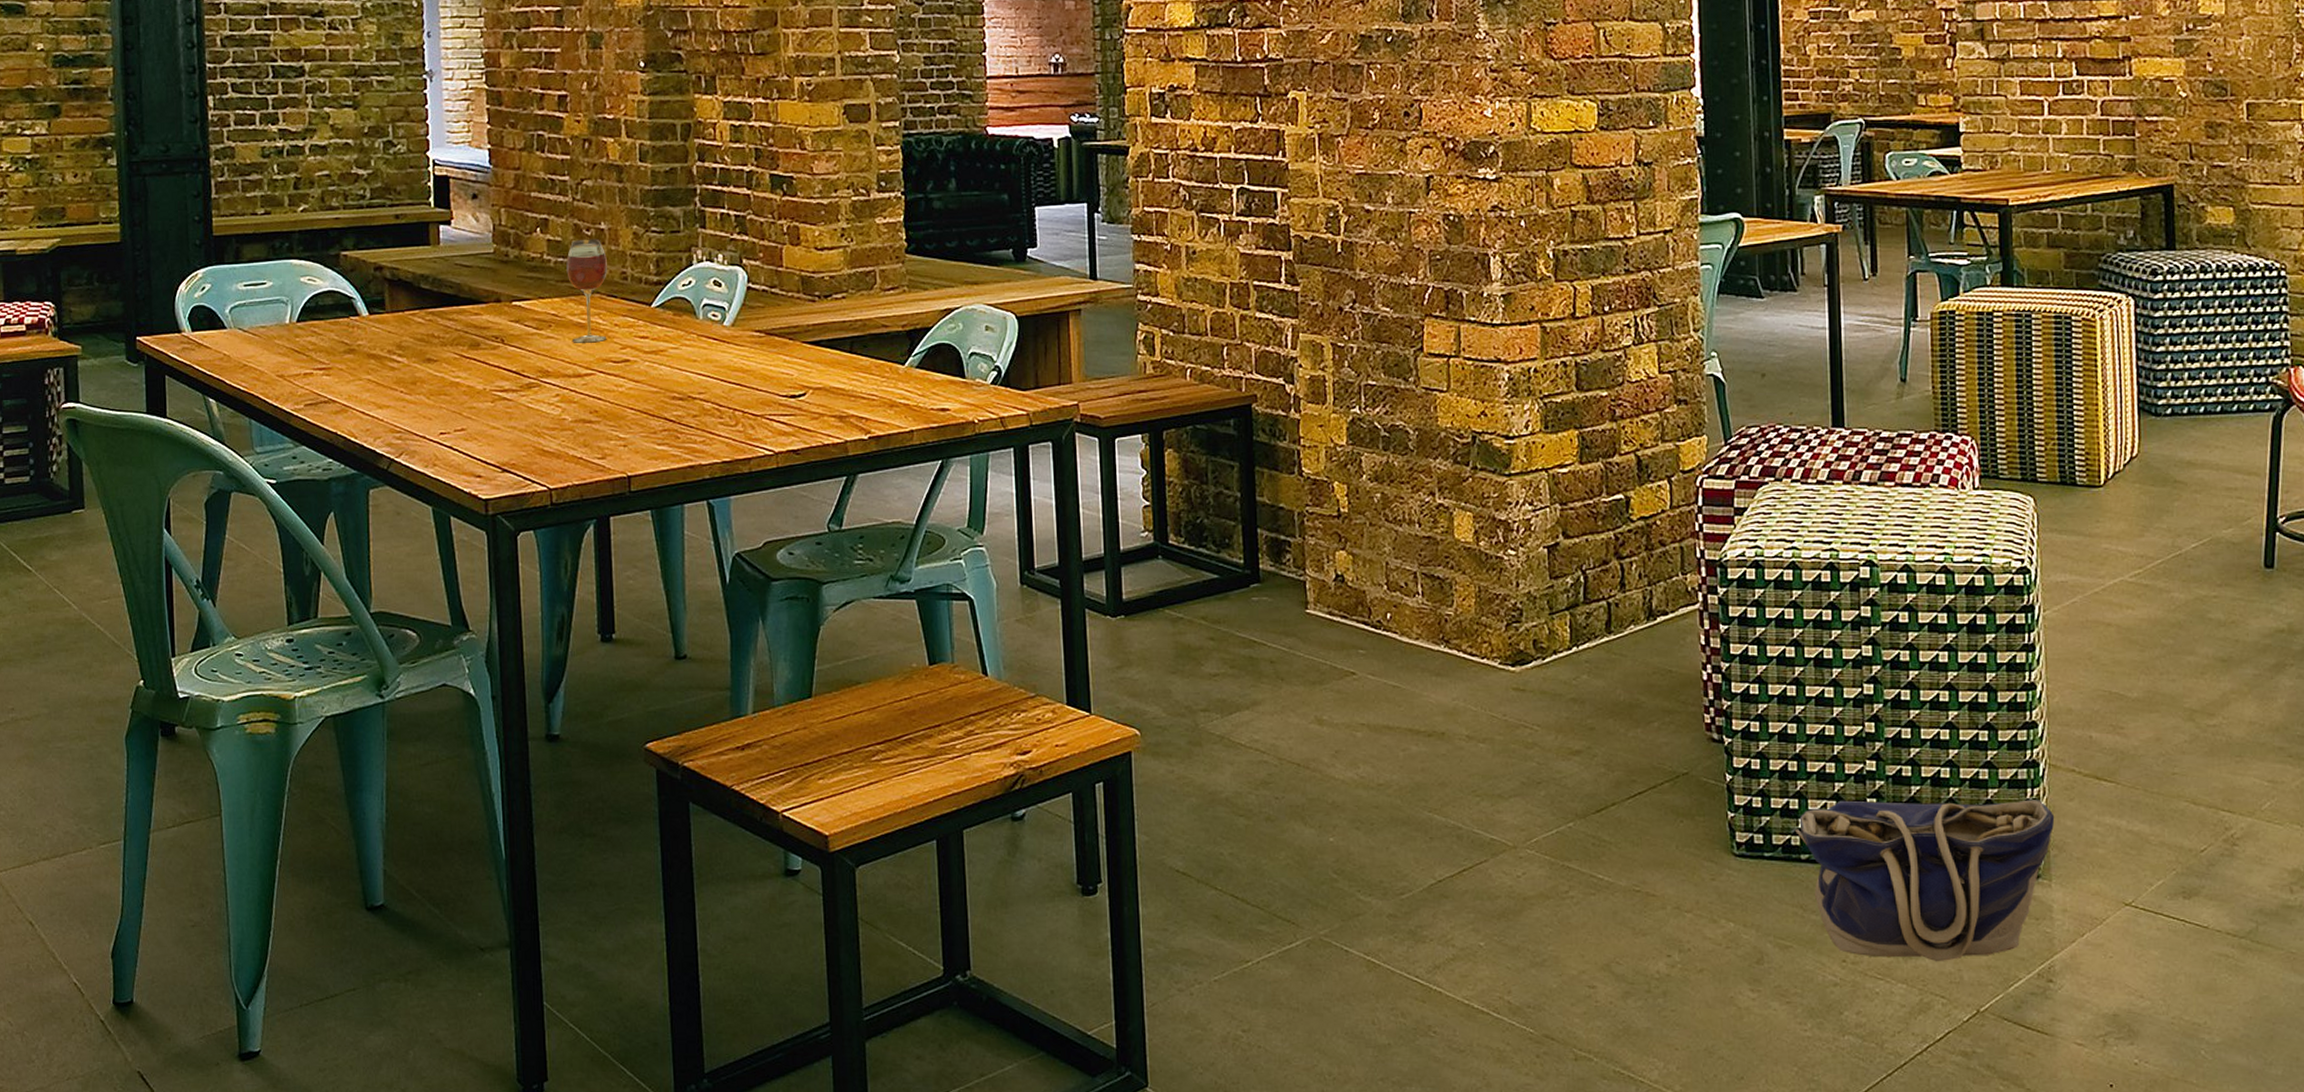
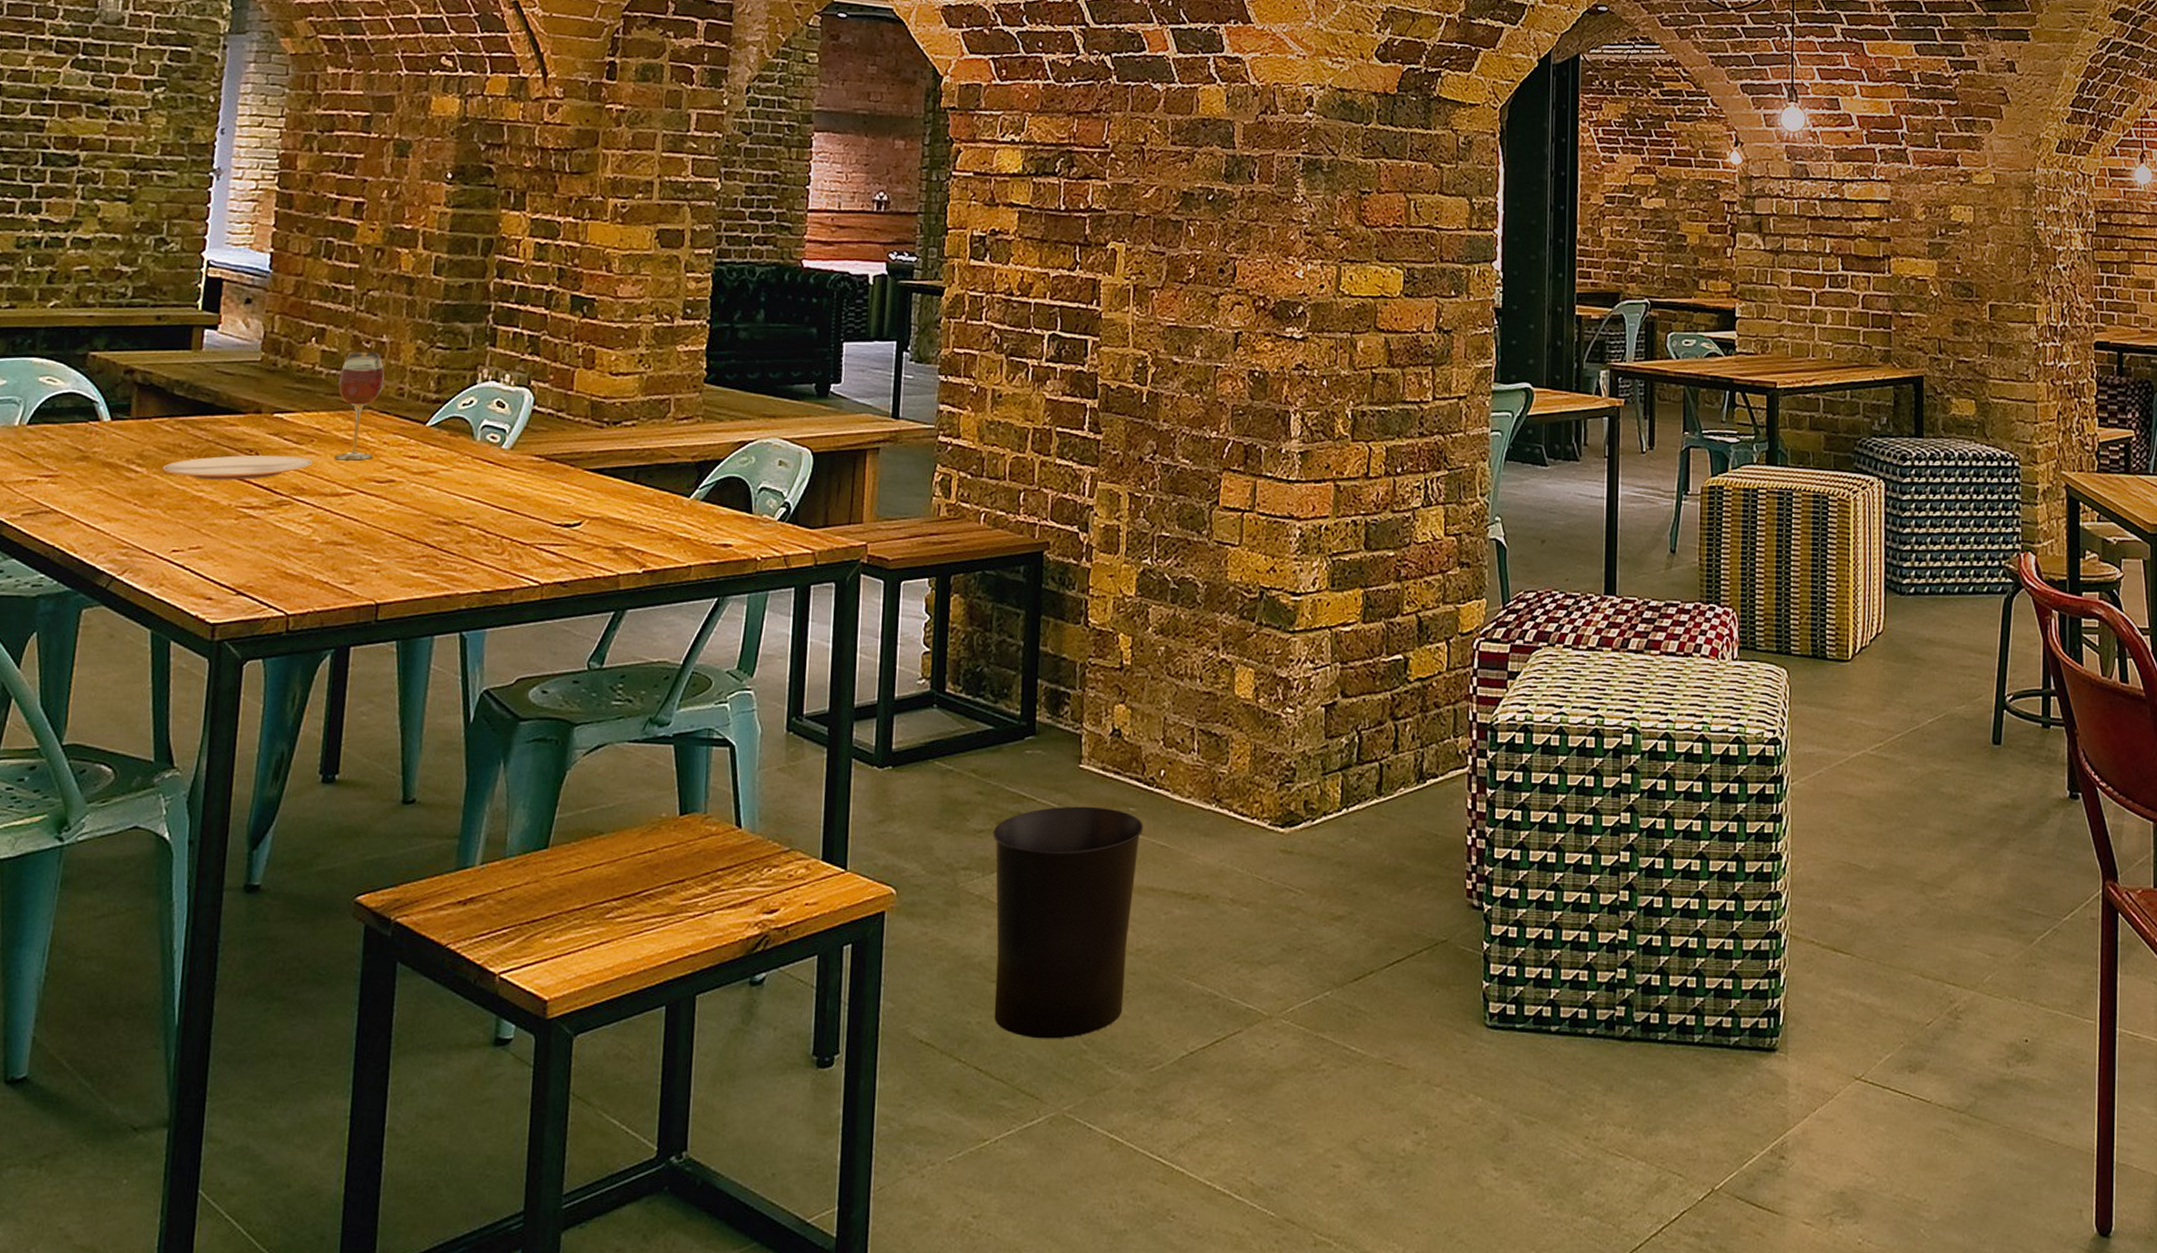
plate: none [420,340,554,367] -> present [162,455,313,481]
waste bin: none [1227,649,1374,869] -> present [992,806,1143,1039]
tote bag: present [1795,799,2055,962] -> none [1547,970,1793,1139]

